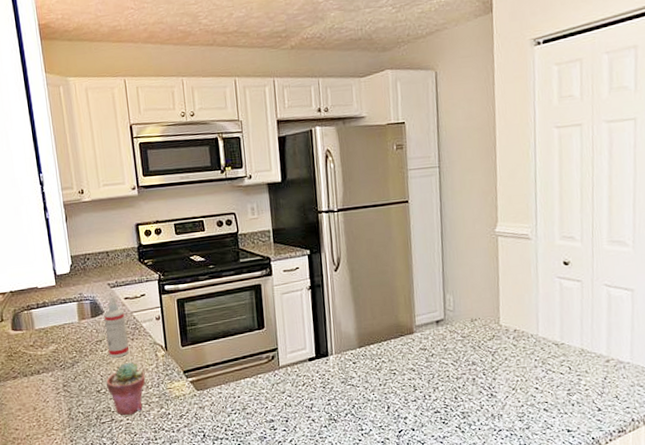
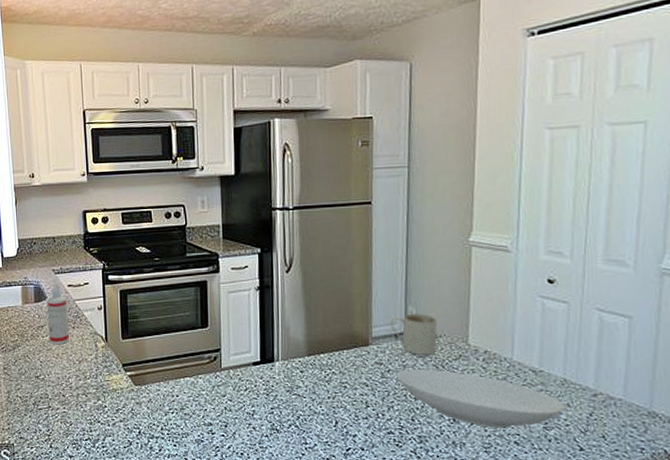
potted succulent: present [106,362,146,415] -> none [45,351,84,403]
mug: none [430,300,473,339] -> present [389,313,437,356]
bowl: none [439,350,585,399] -> present [396,369,566,428]

